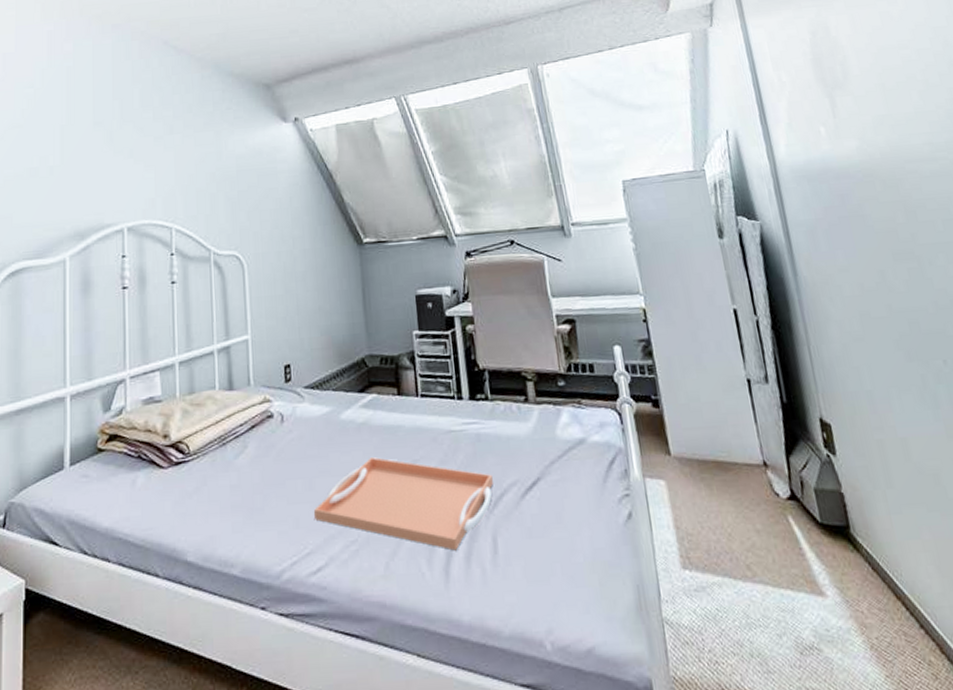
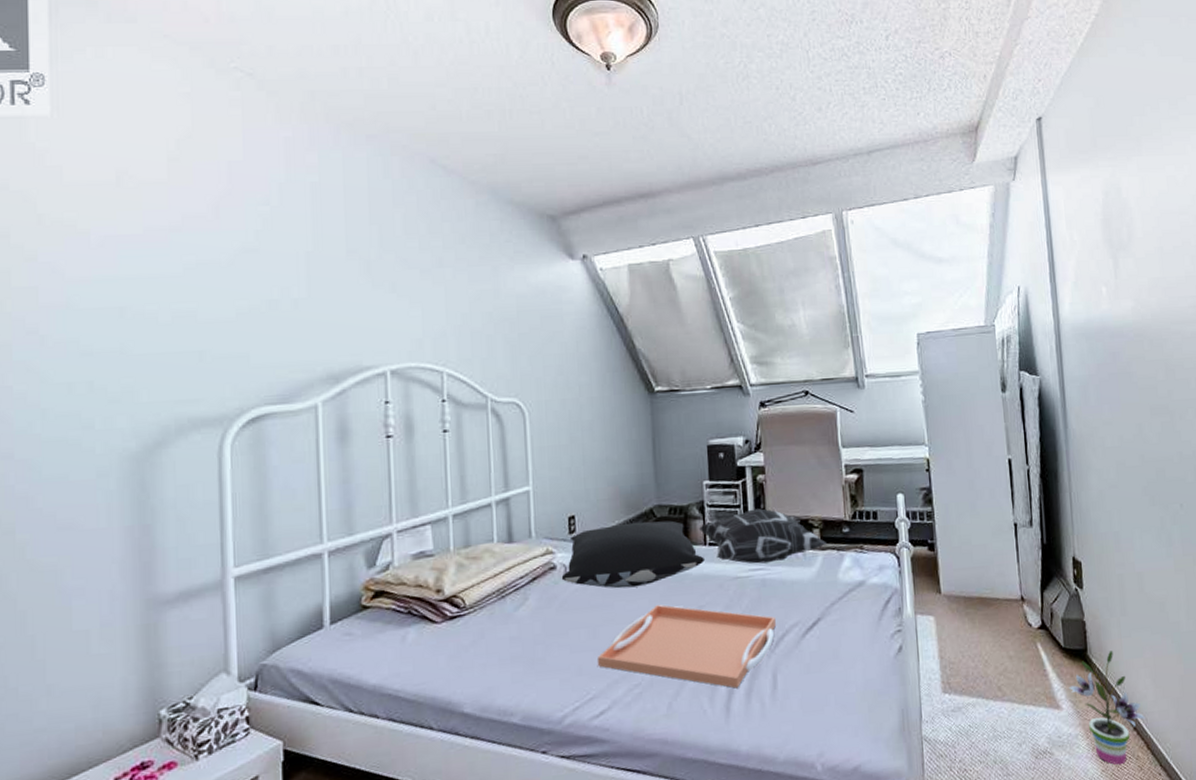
pillow: none [278,370,417,439] -> present [561,520,704,589]
decorative pillow: none [409,359,542,417] -> present [698,508,826,564]
potted plant: none [831,529,935,671] -> present [1068,650,1146,765]

